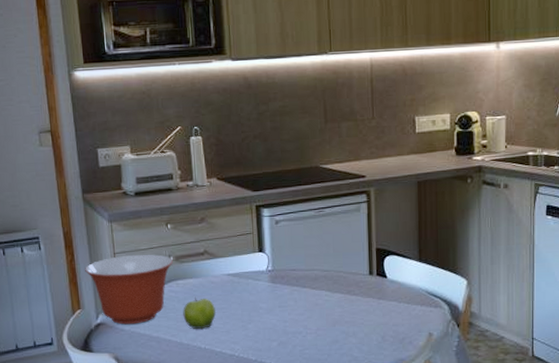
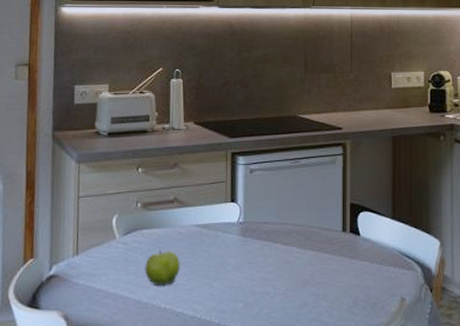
mixing bowl: present [85,254,173,325] -> none [44,199,140,278]

